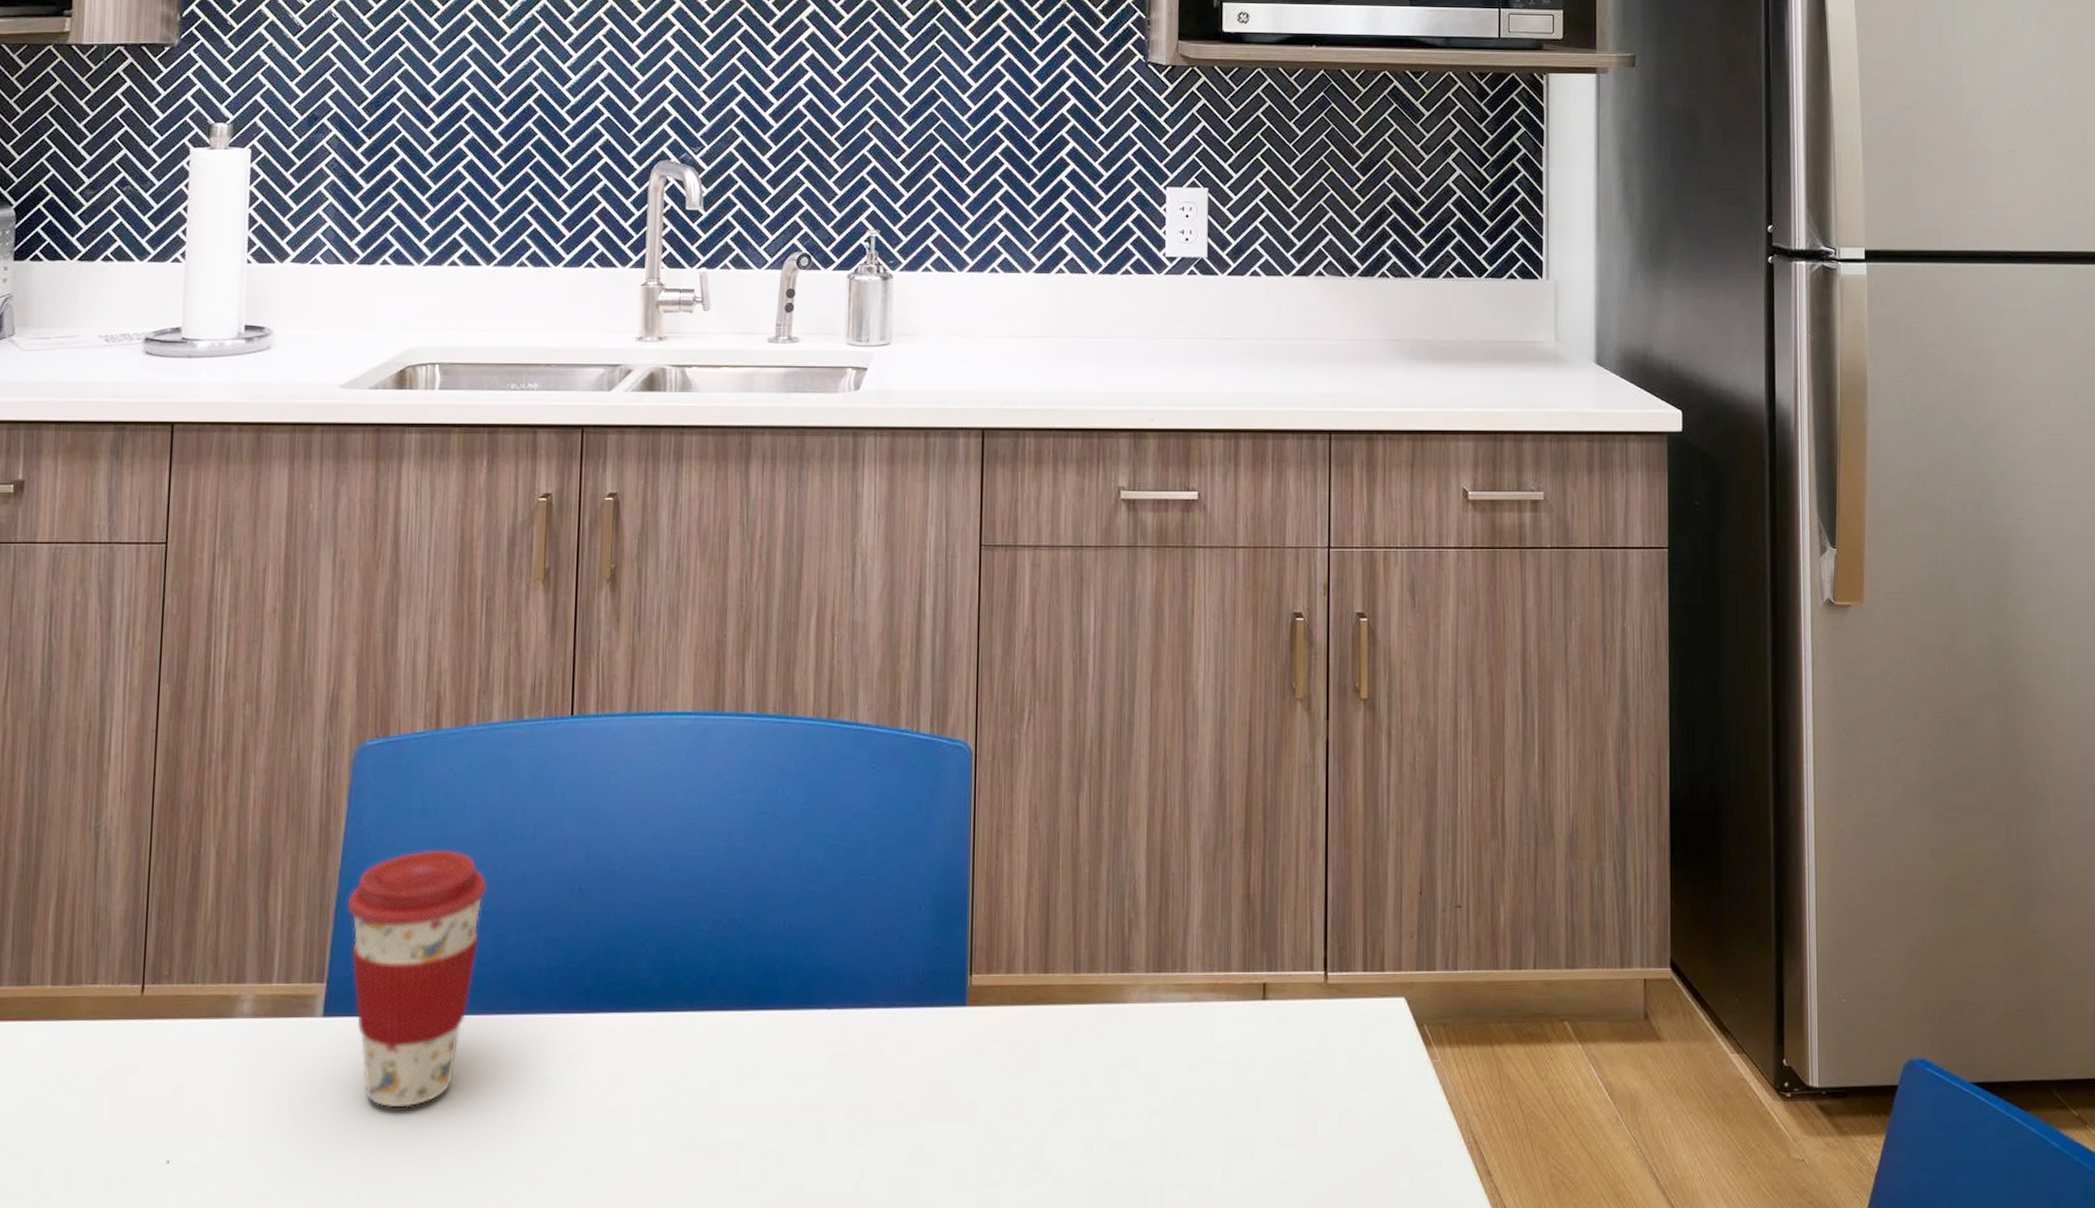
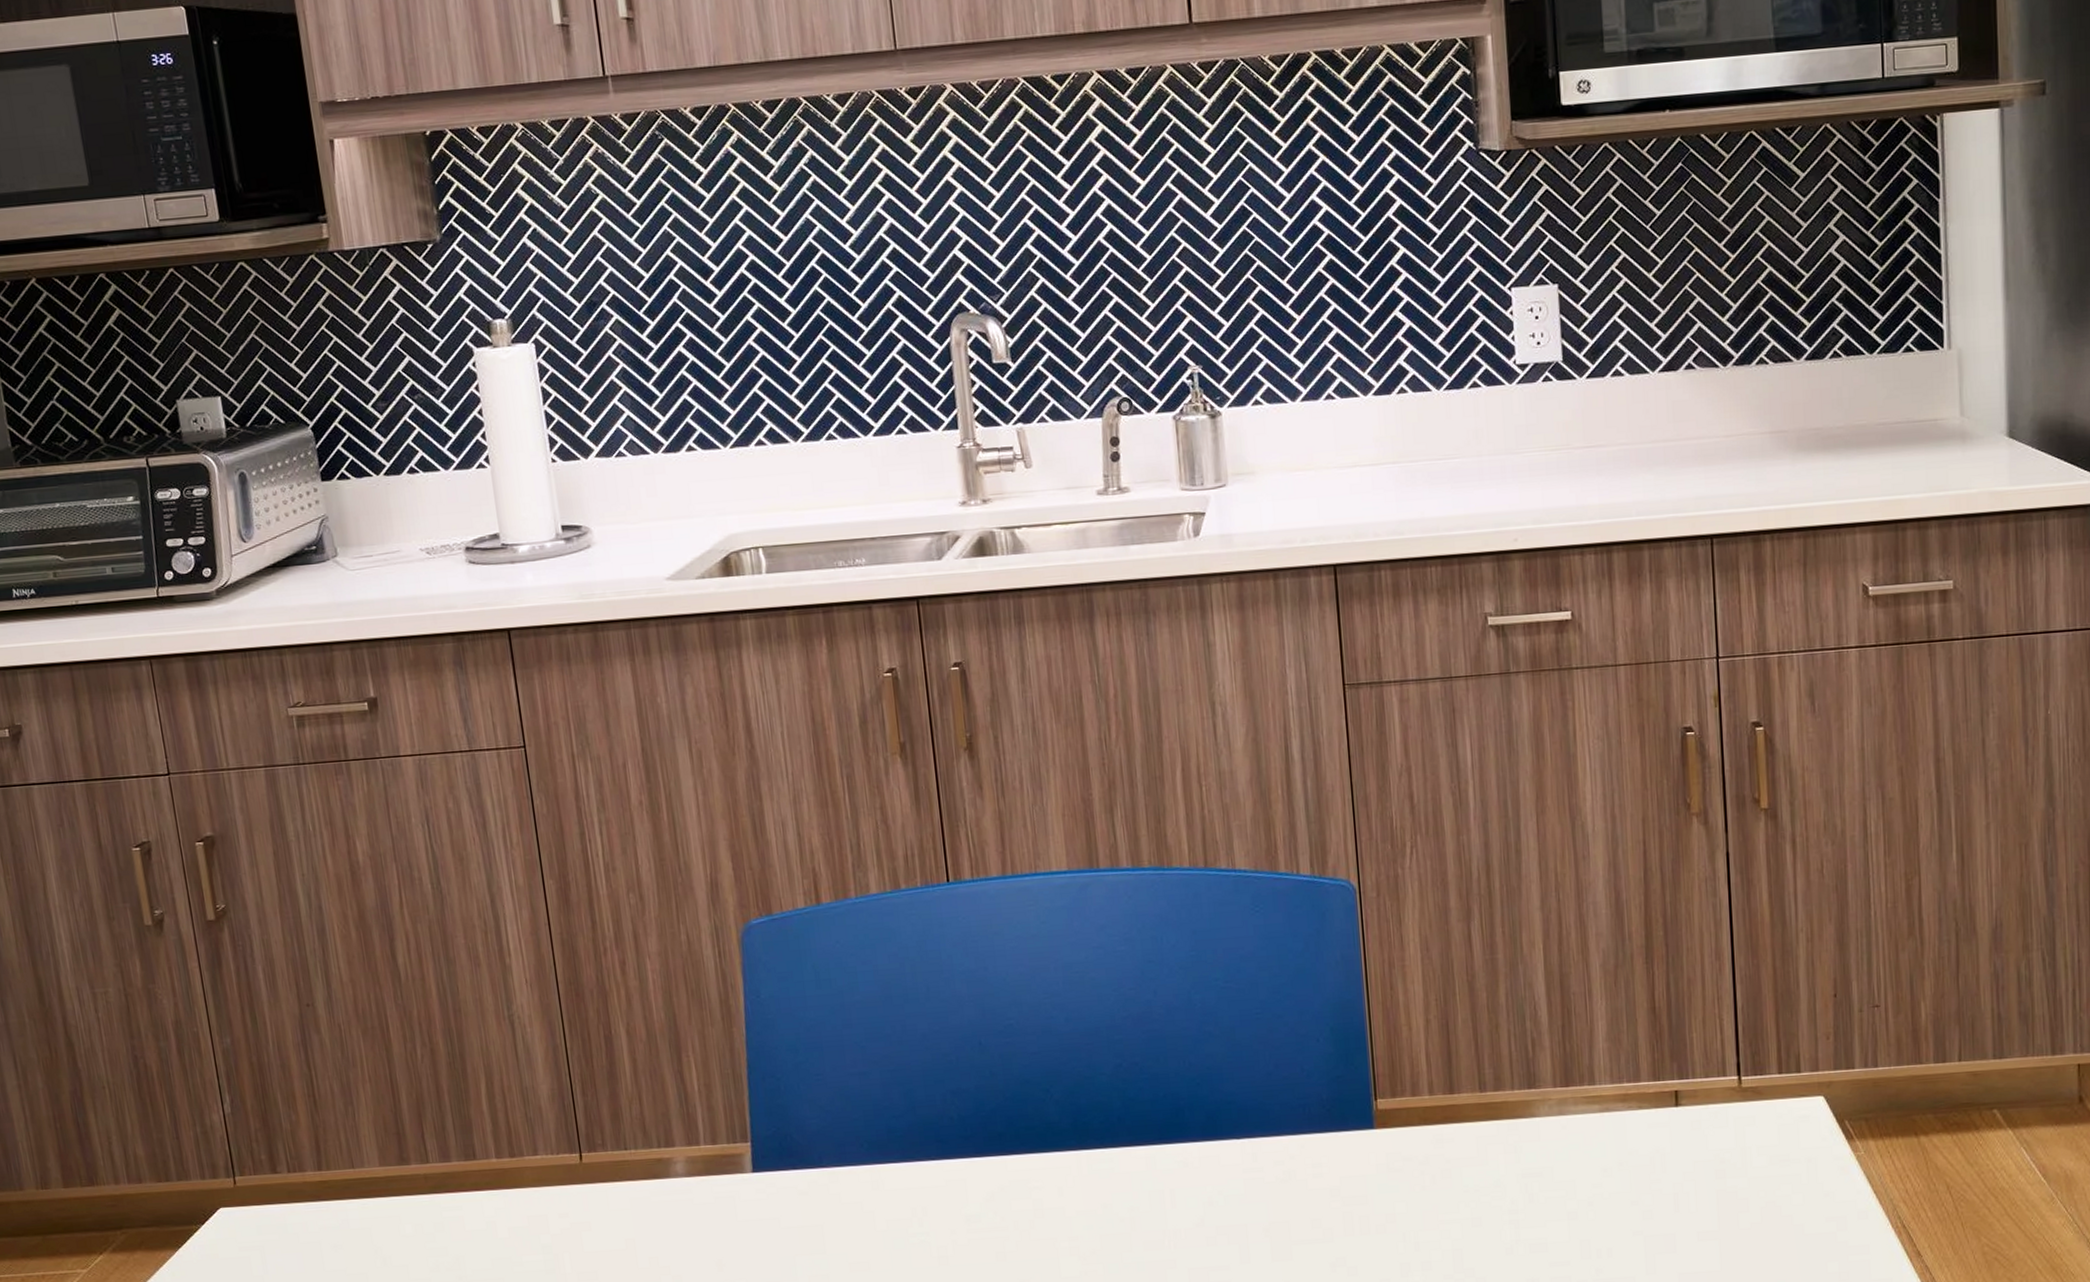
coffee cup: present [347,849,488,1108] -> none [757,1015,890,1249]

